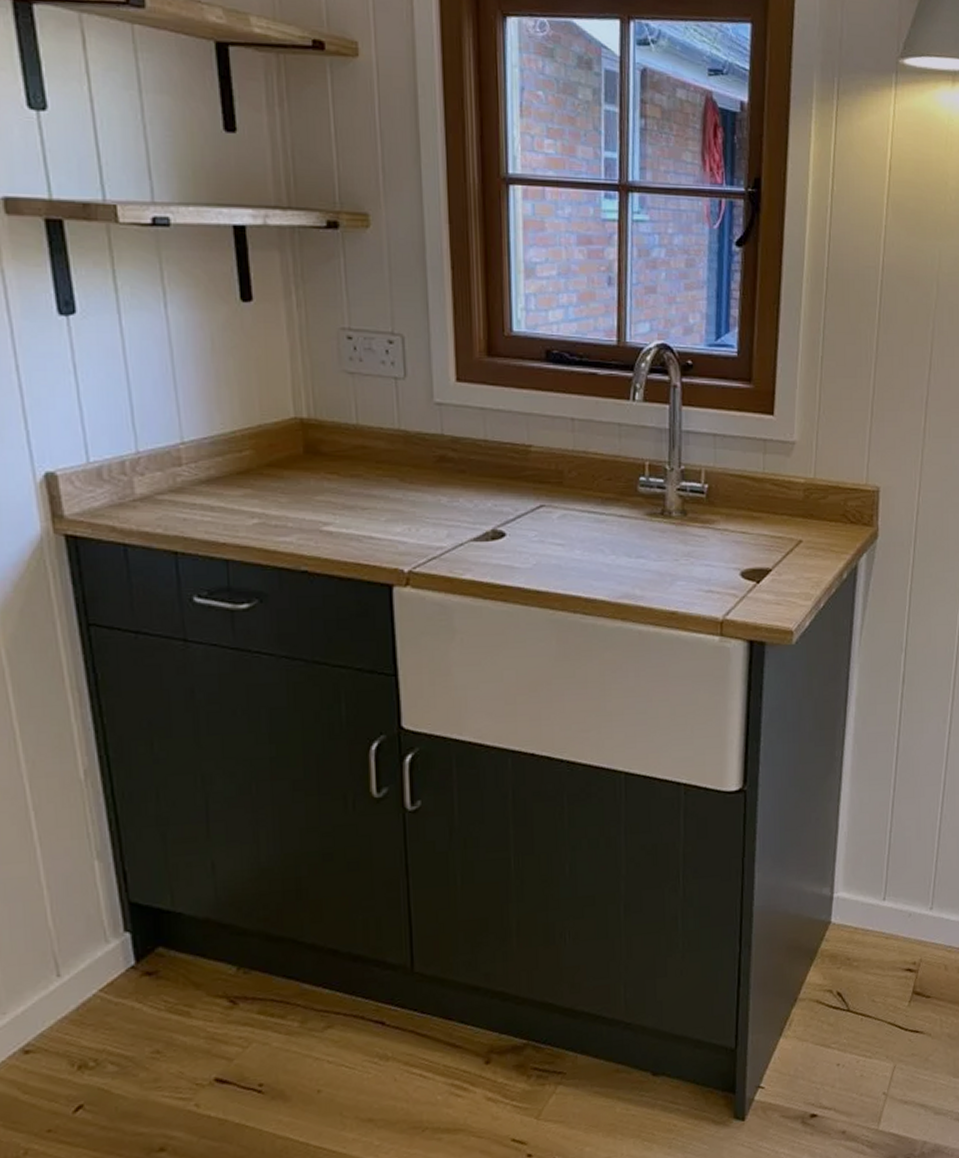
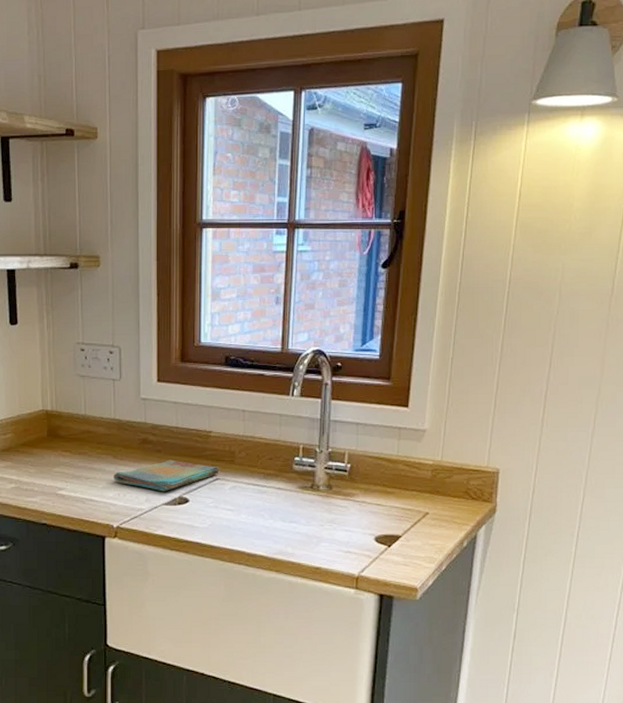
dish towel: none [400,482,544,524] -> present [113,460,219,492]

